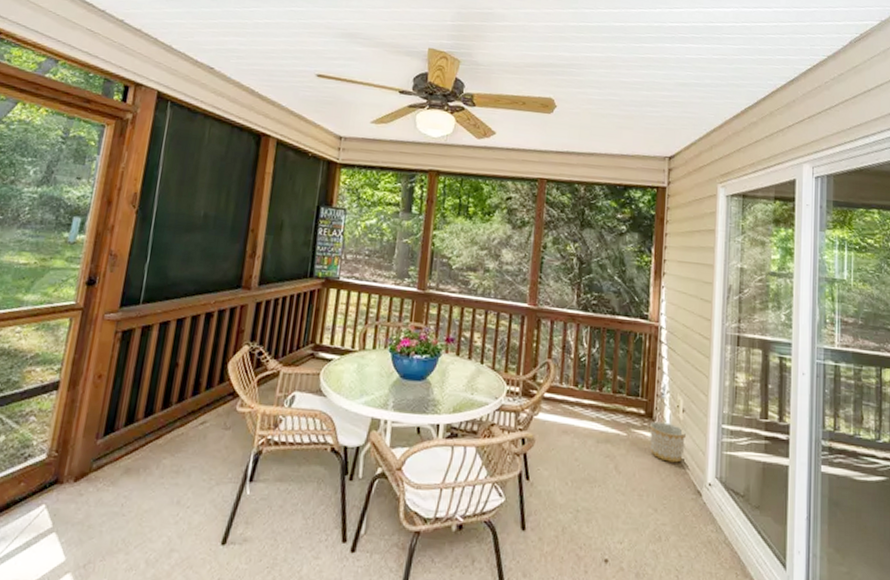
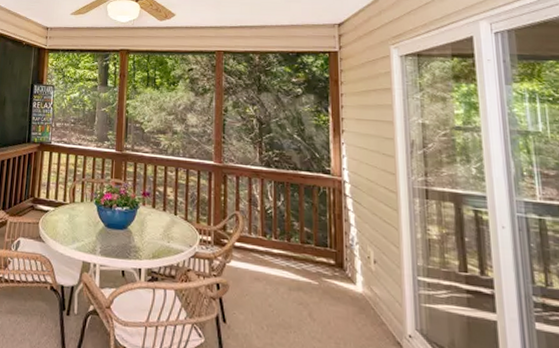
planter: present [650,421,687,463] -> none [342,271,381,313]

